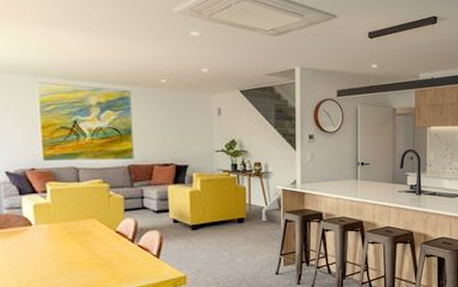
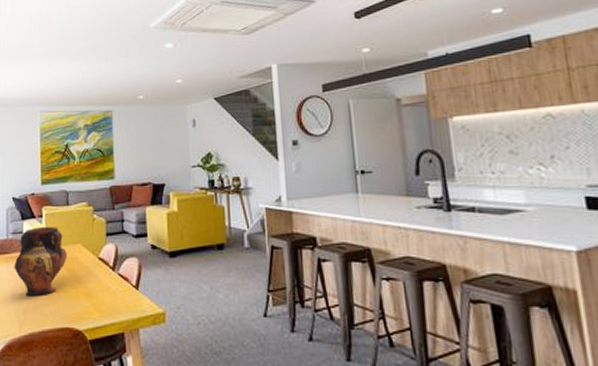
vase: none [11,201,79,270] -> present [14,226,67,297]

